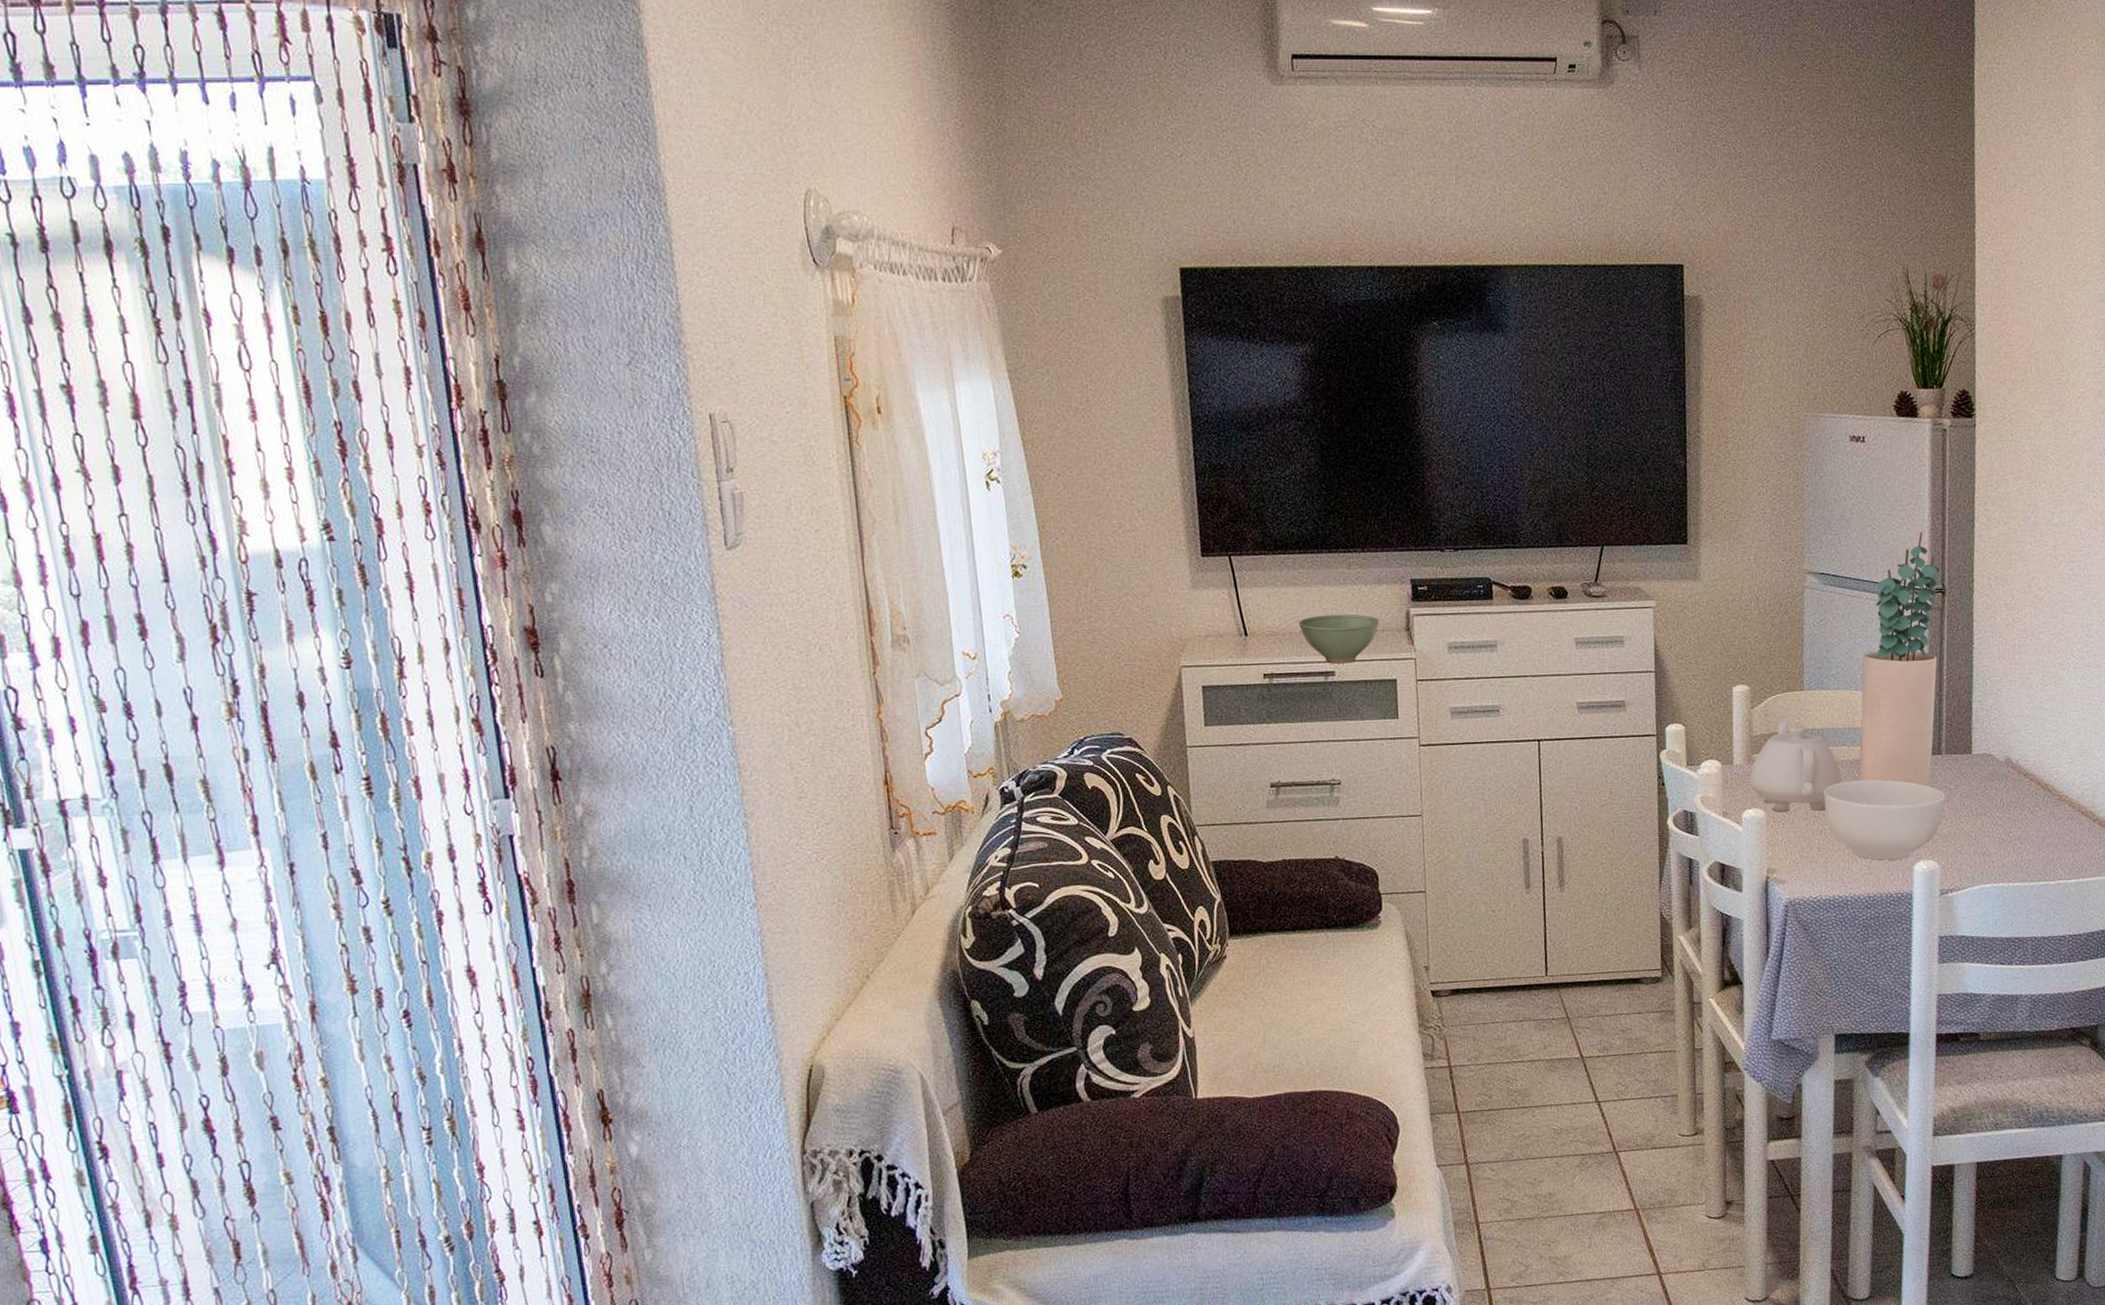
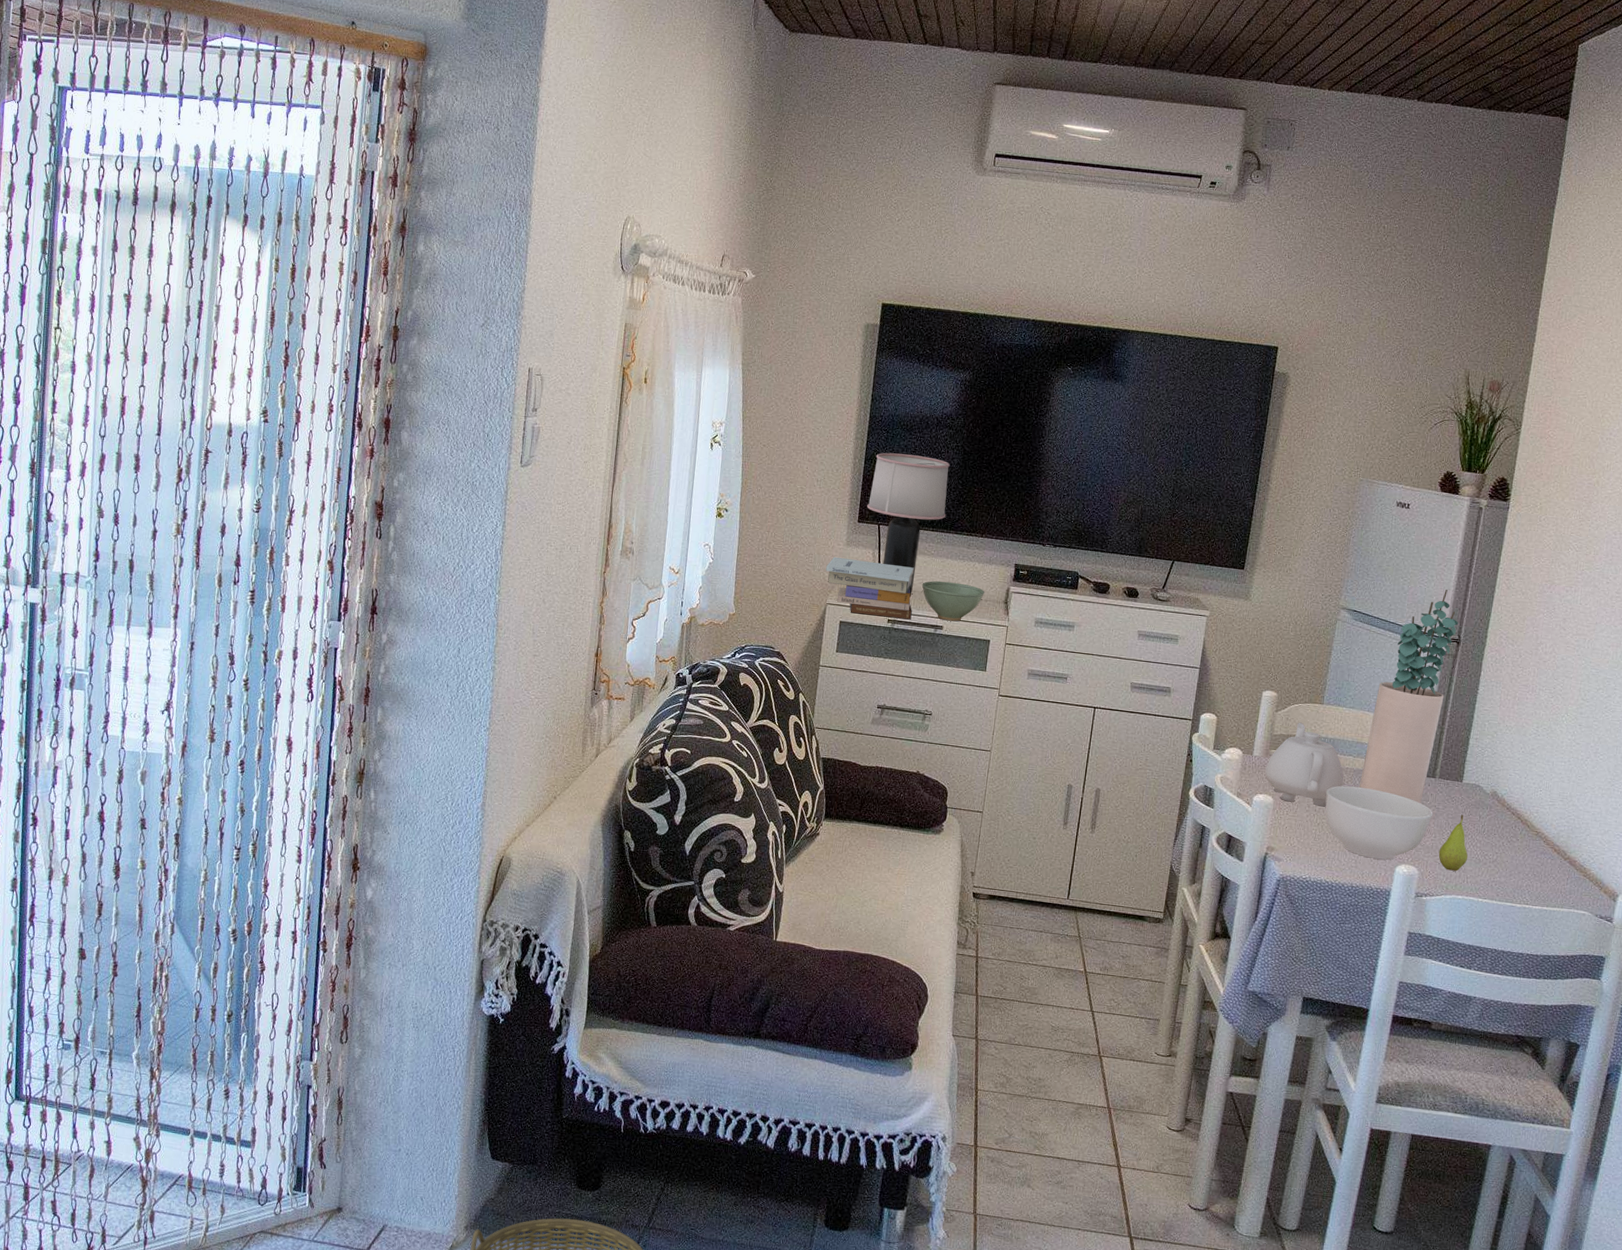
books: none [1171,603,1293,674] -> present [826,556,915,620]
table lamp: none [1209,460,1314,642] -> present [867,452,950,598]
fruit: none [1958,791,1991,858] -> present [1438,814,1468,871]

